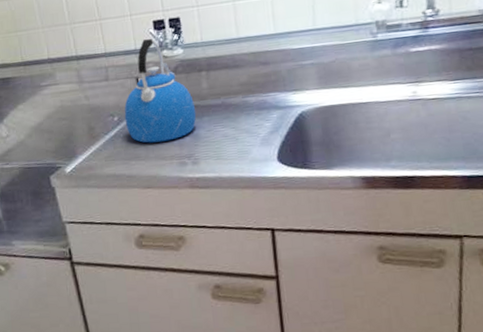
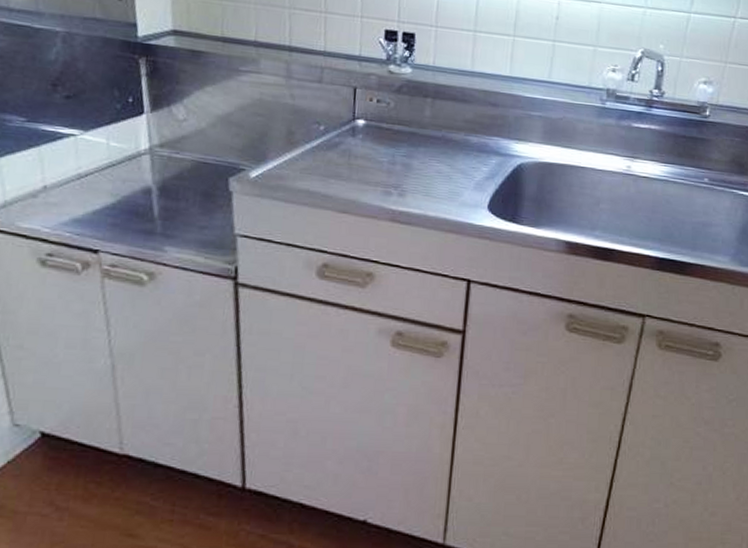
kettle: present [124,39,197,143] -> none [332,48,413,165]

